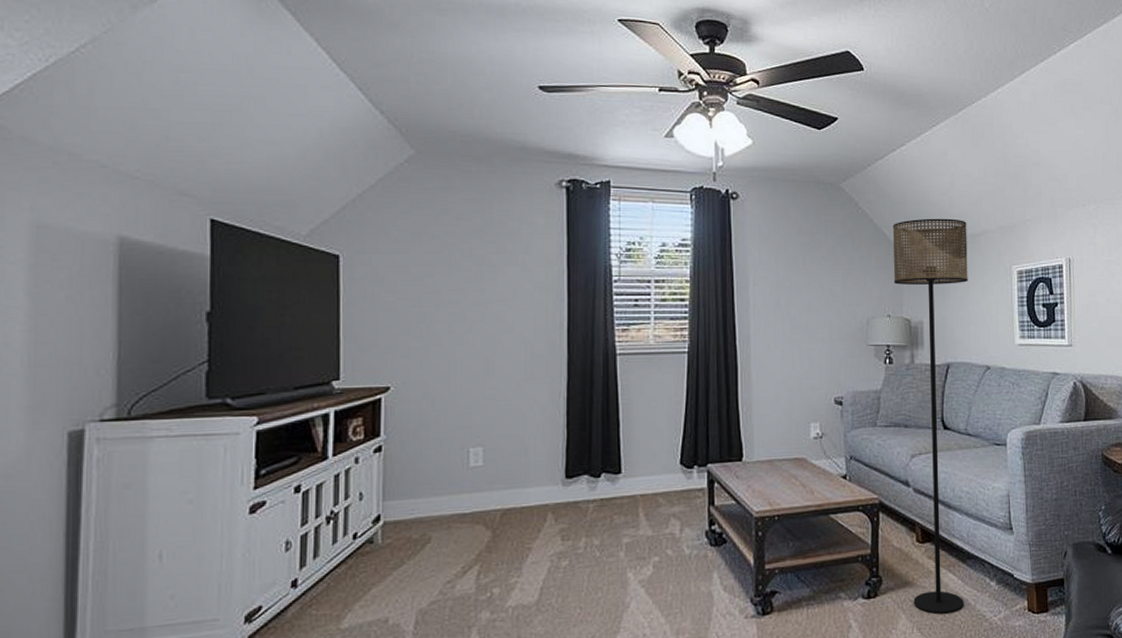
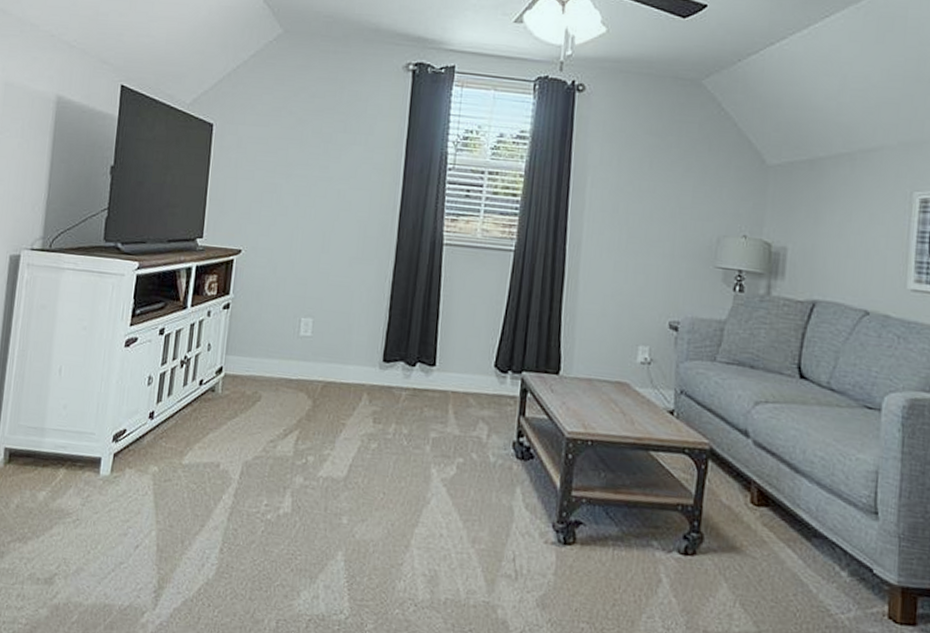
floor lamp: present [892,218,968,614] -> none [739,126,858,596]

